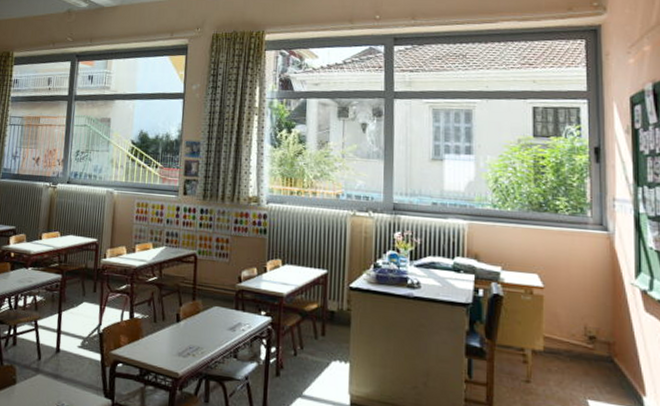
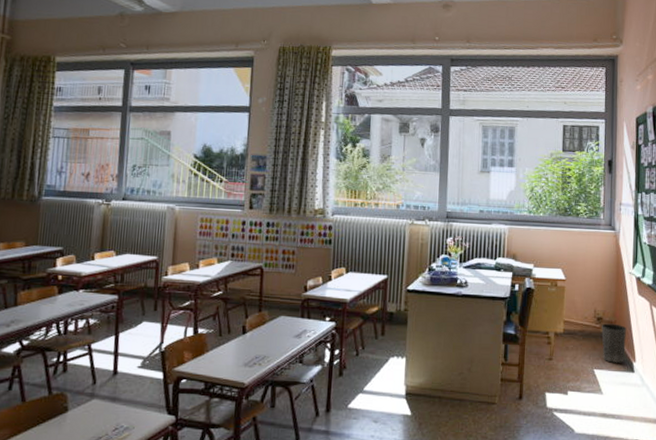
waste basket: none [596,343,631,396] -> present [601,323,626,363]

